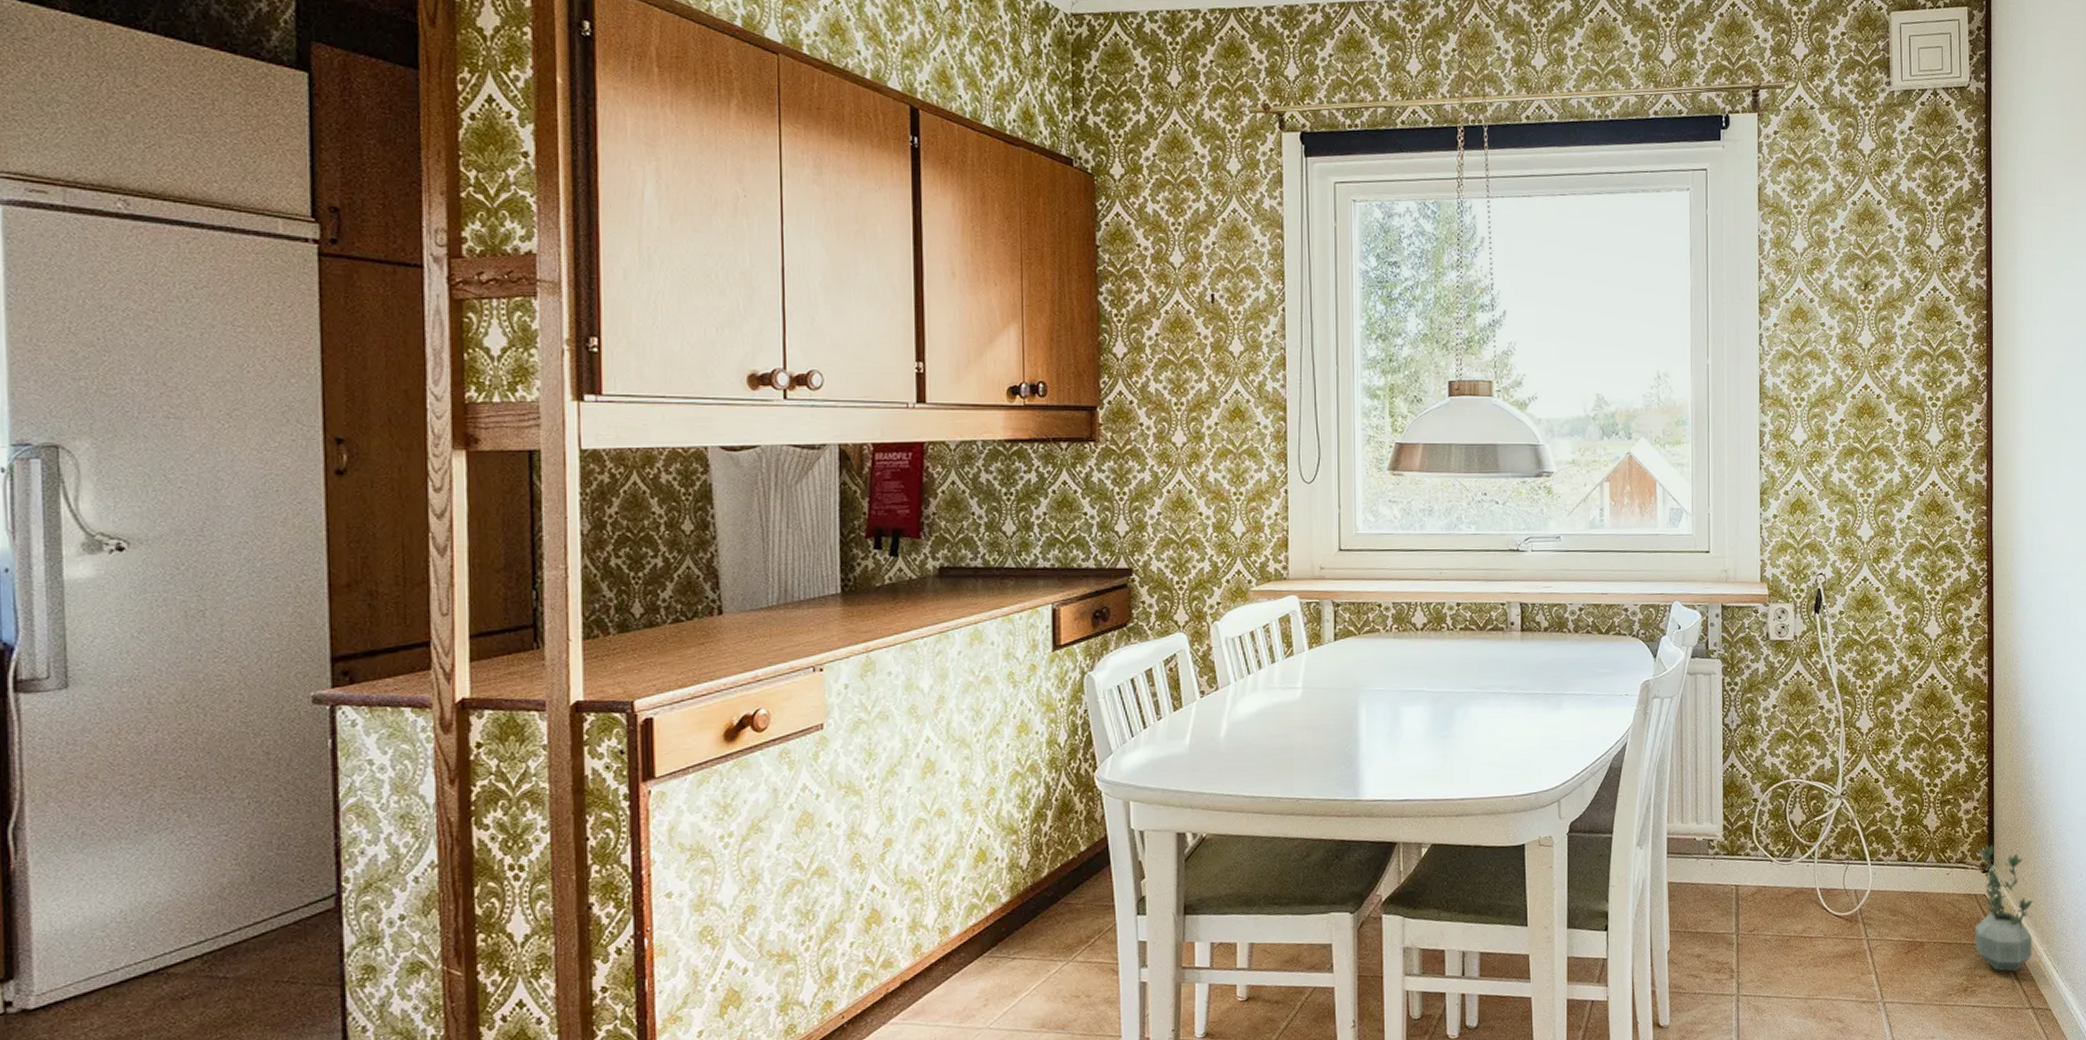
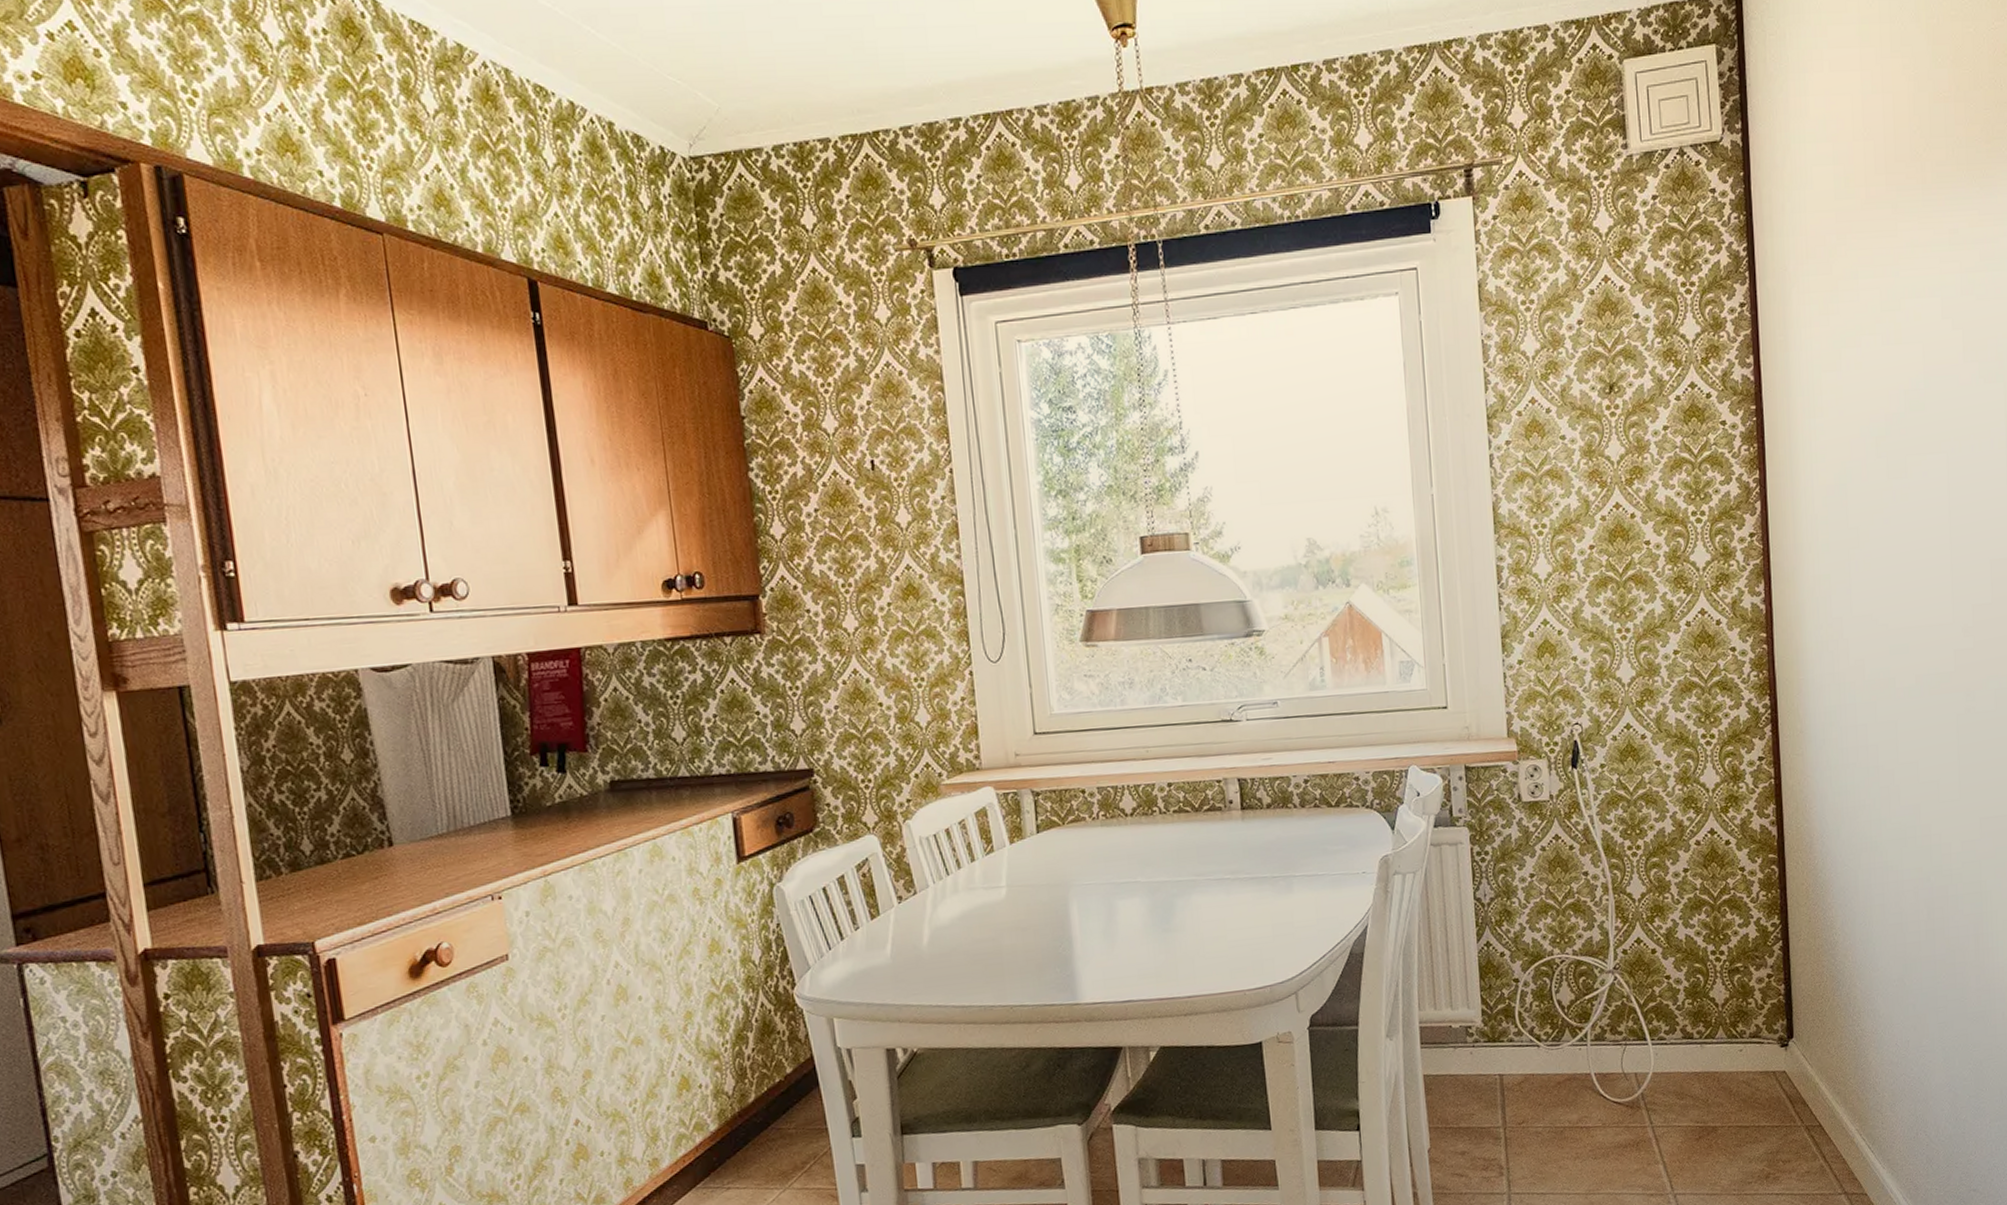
potted plant: present [1975,845,2033,972] -> none [1773,1016,1843,1155]

